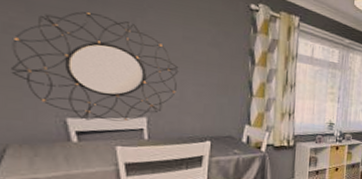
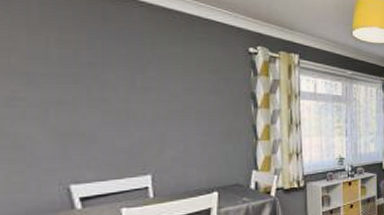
home mirror: present [11,11,179,122] -> none [14,76,181,185]

